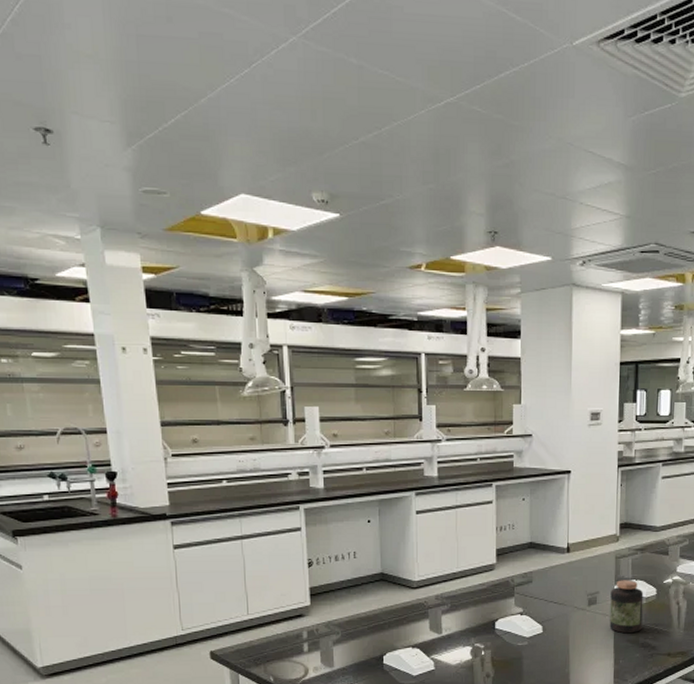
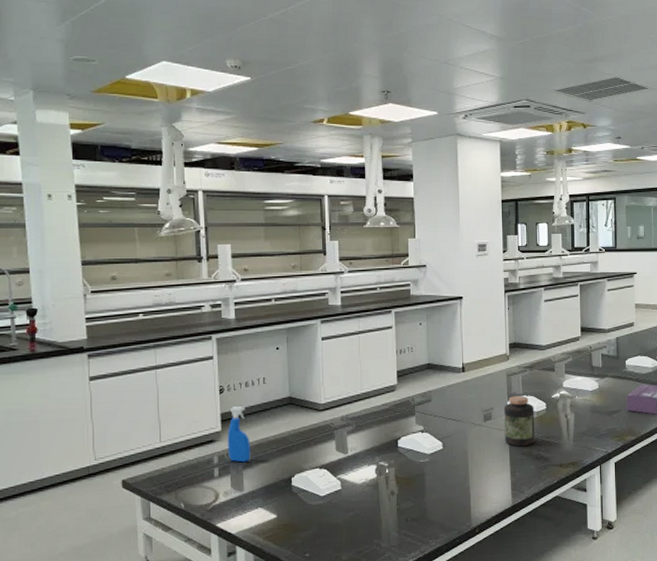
spray bottle: none [316,581,341,639] -> present [227,406,251,463]

